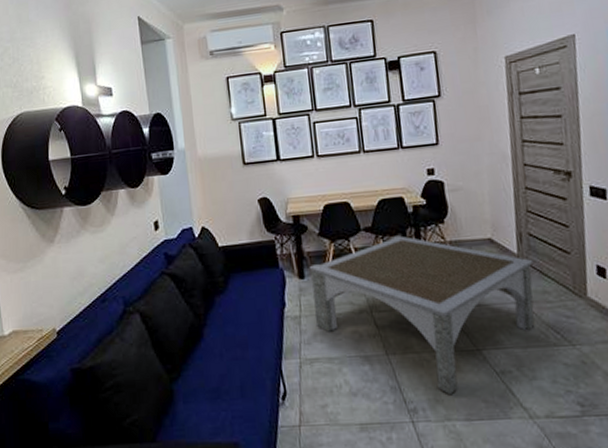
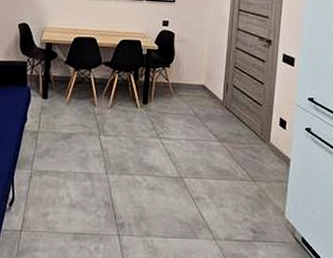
coffee table: present [309,235,535,396] -> none [51,72,234,215]

